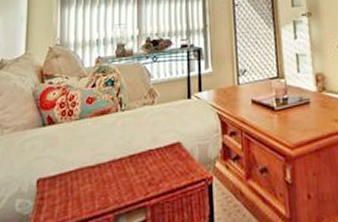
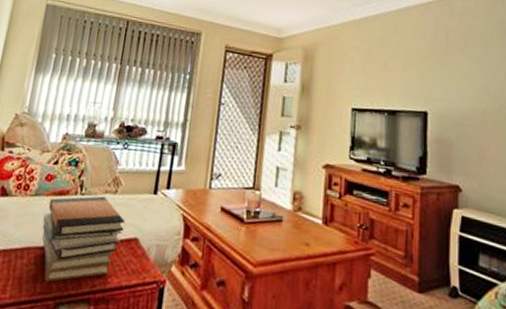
book stack: none [91,108,166,197] -> present [41,196,125,282]

